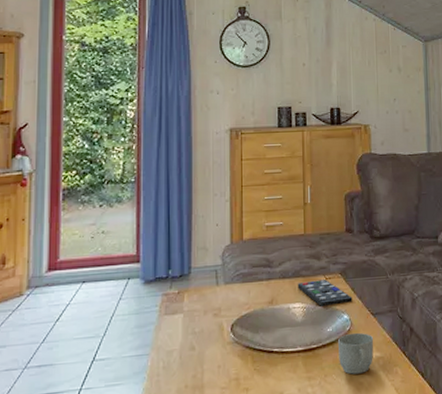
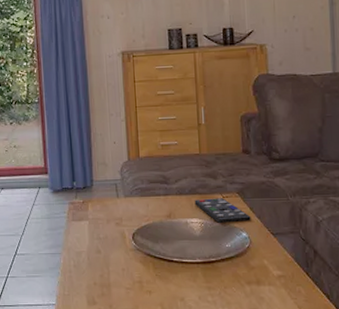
mug: present [337,332,374,374] -> none [236,250,275,289]

